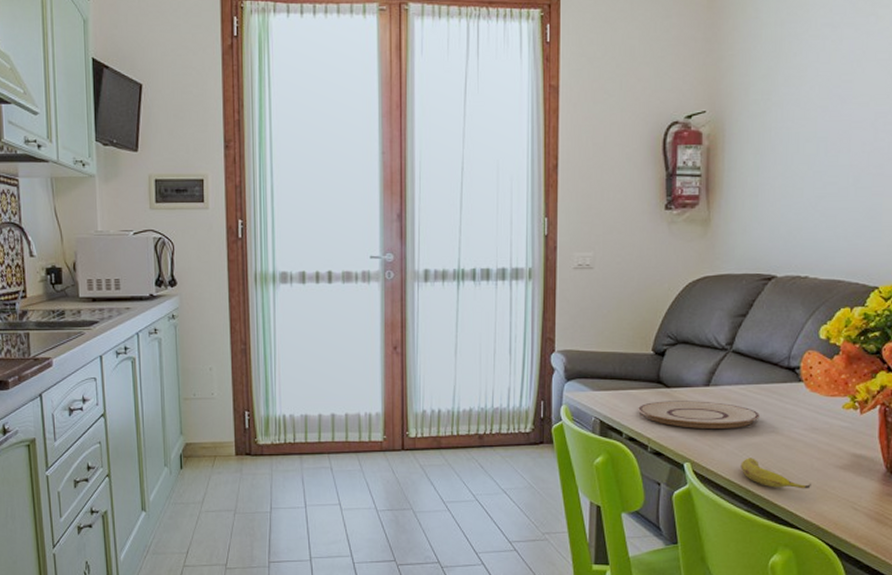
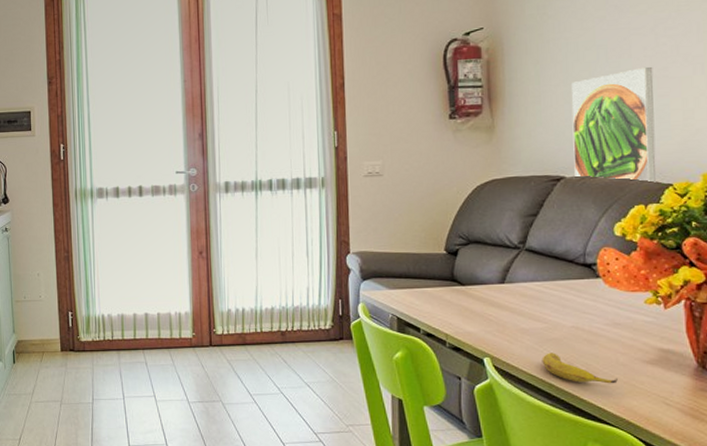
plate: present [638,401,761,428] -> none [434,297,559,324]
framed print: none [786,163,870,285] -> present [571,66,656,183]

